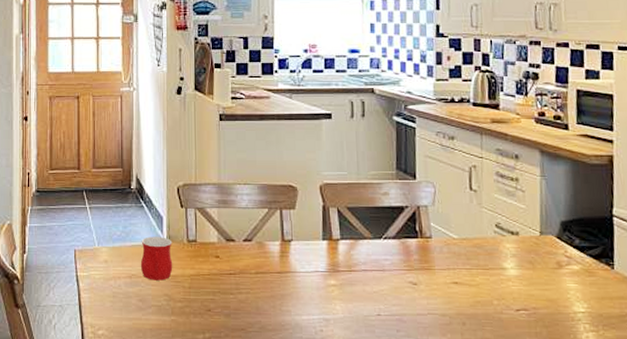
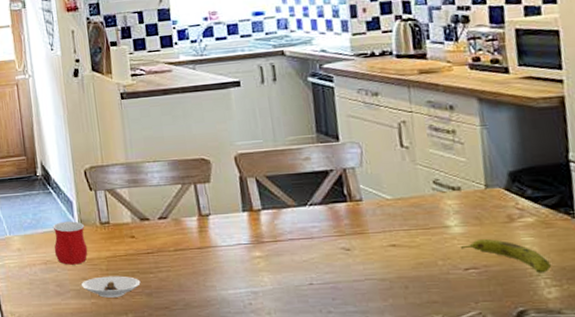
saucer: none [162,294,221,316] -> present [81,276,141,298]
fruit: none [515,282,590,319] -> present [461,238,551,273]

